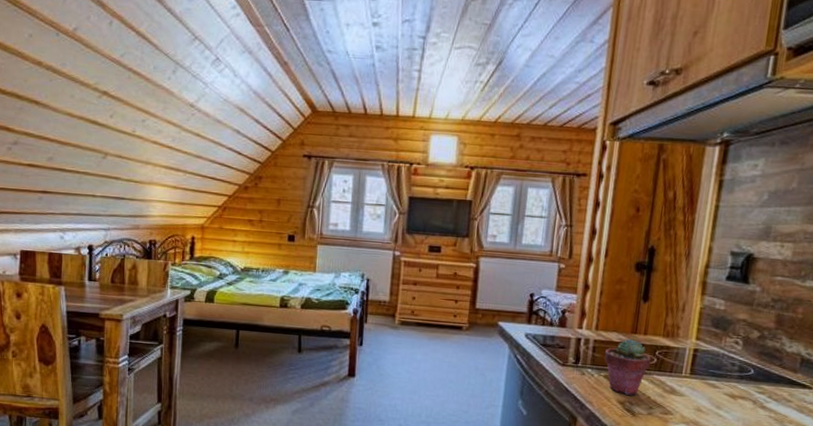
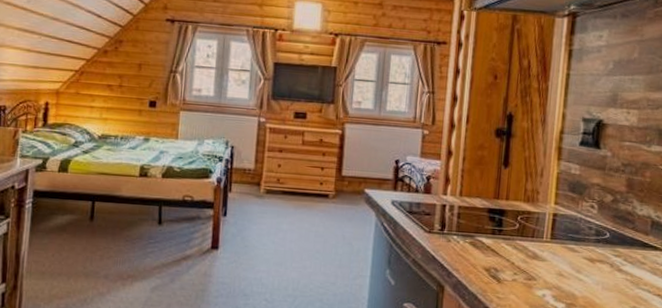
potted succulent: present [604,339,652,395] -> none [469,204,514,262]

